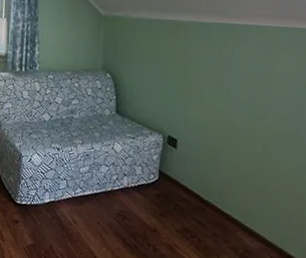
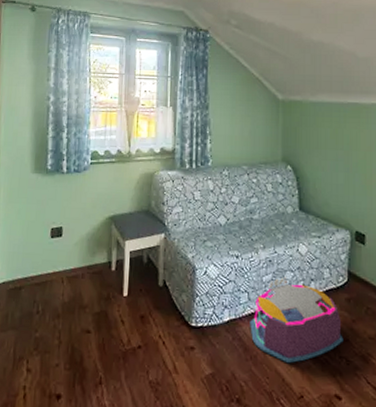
storage bin: none [67,169,152,245] -> present [250,276,344,364]

